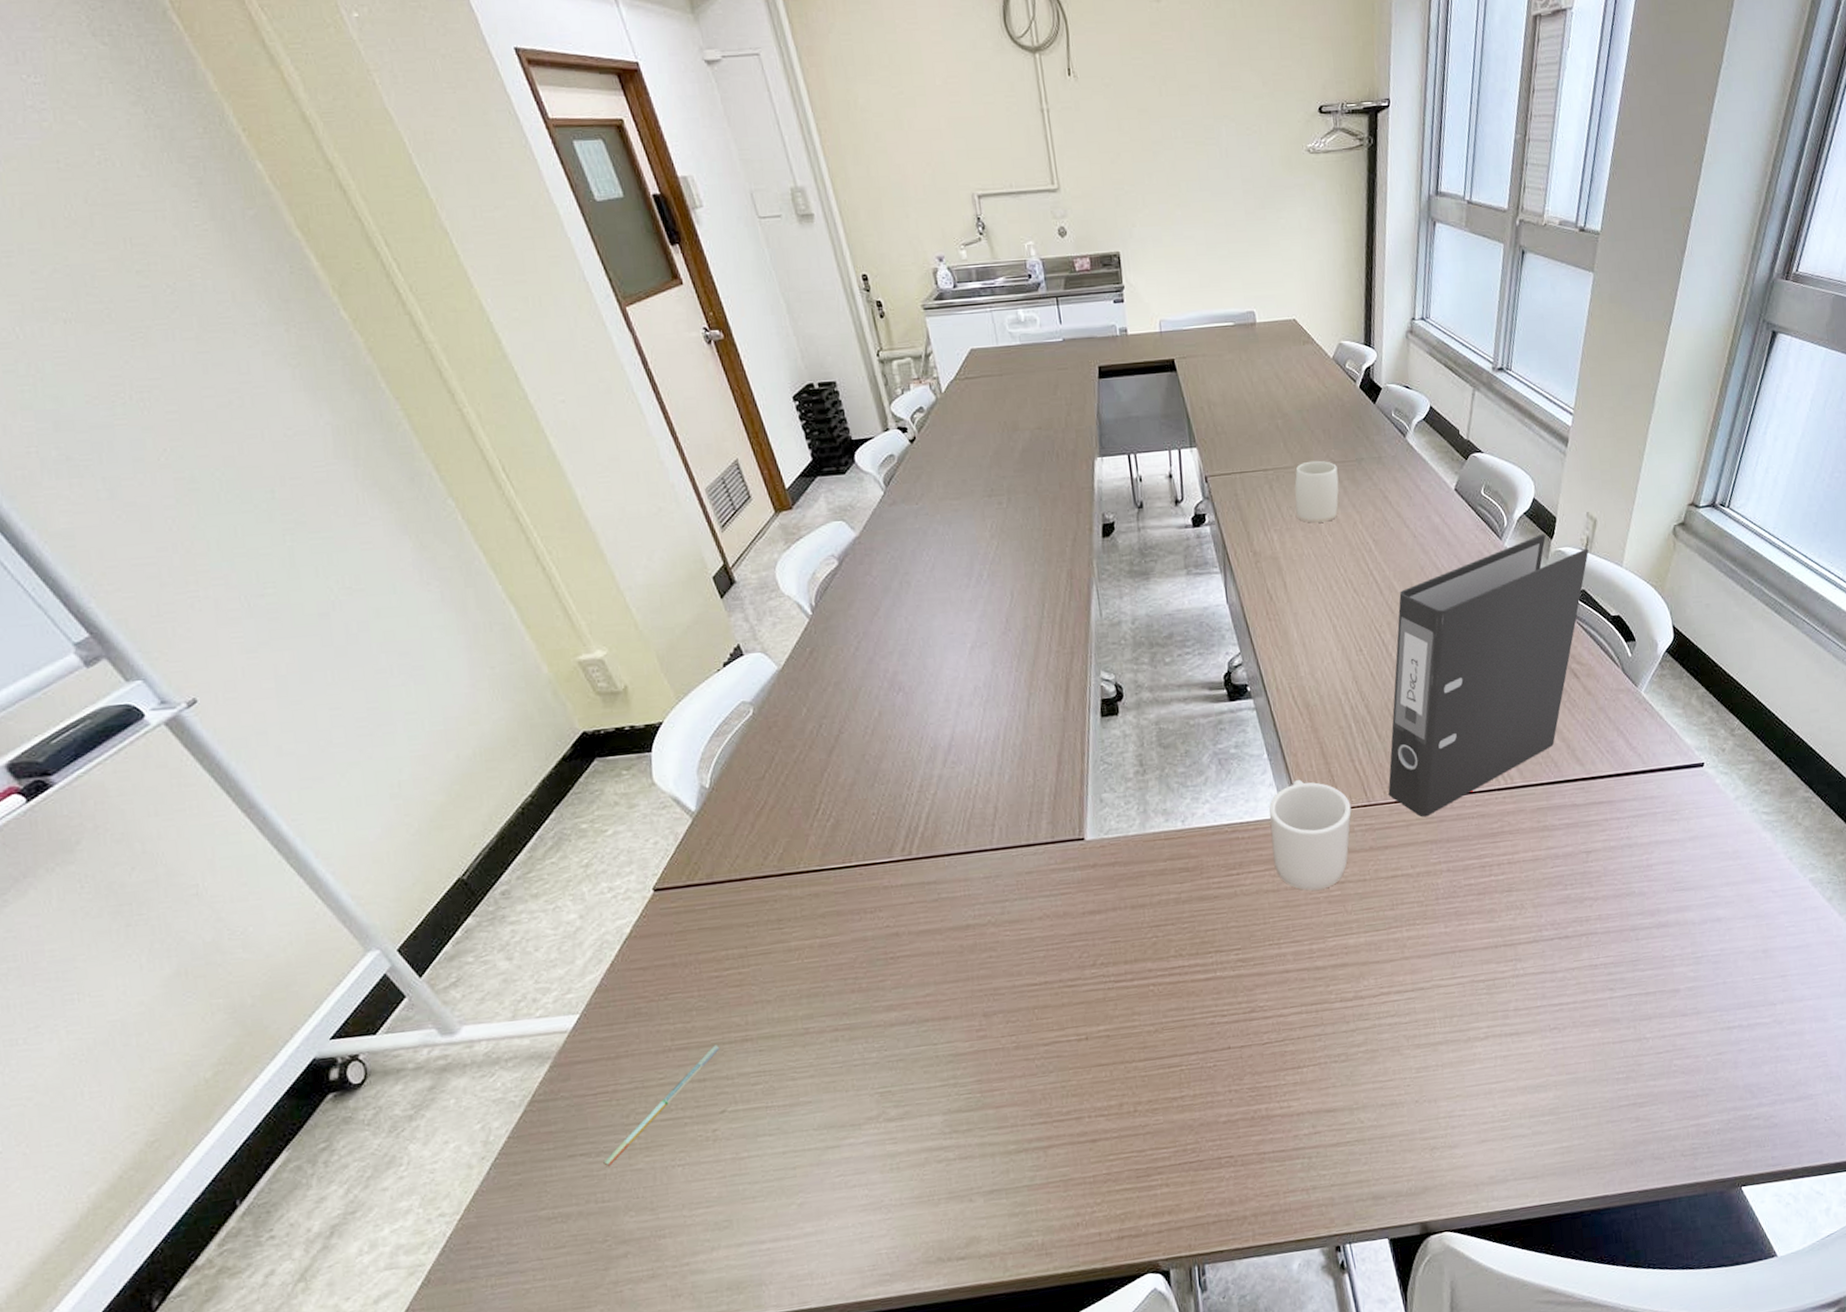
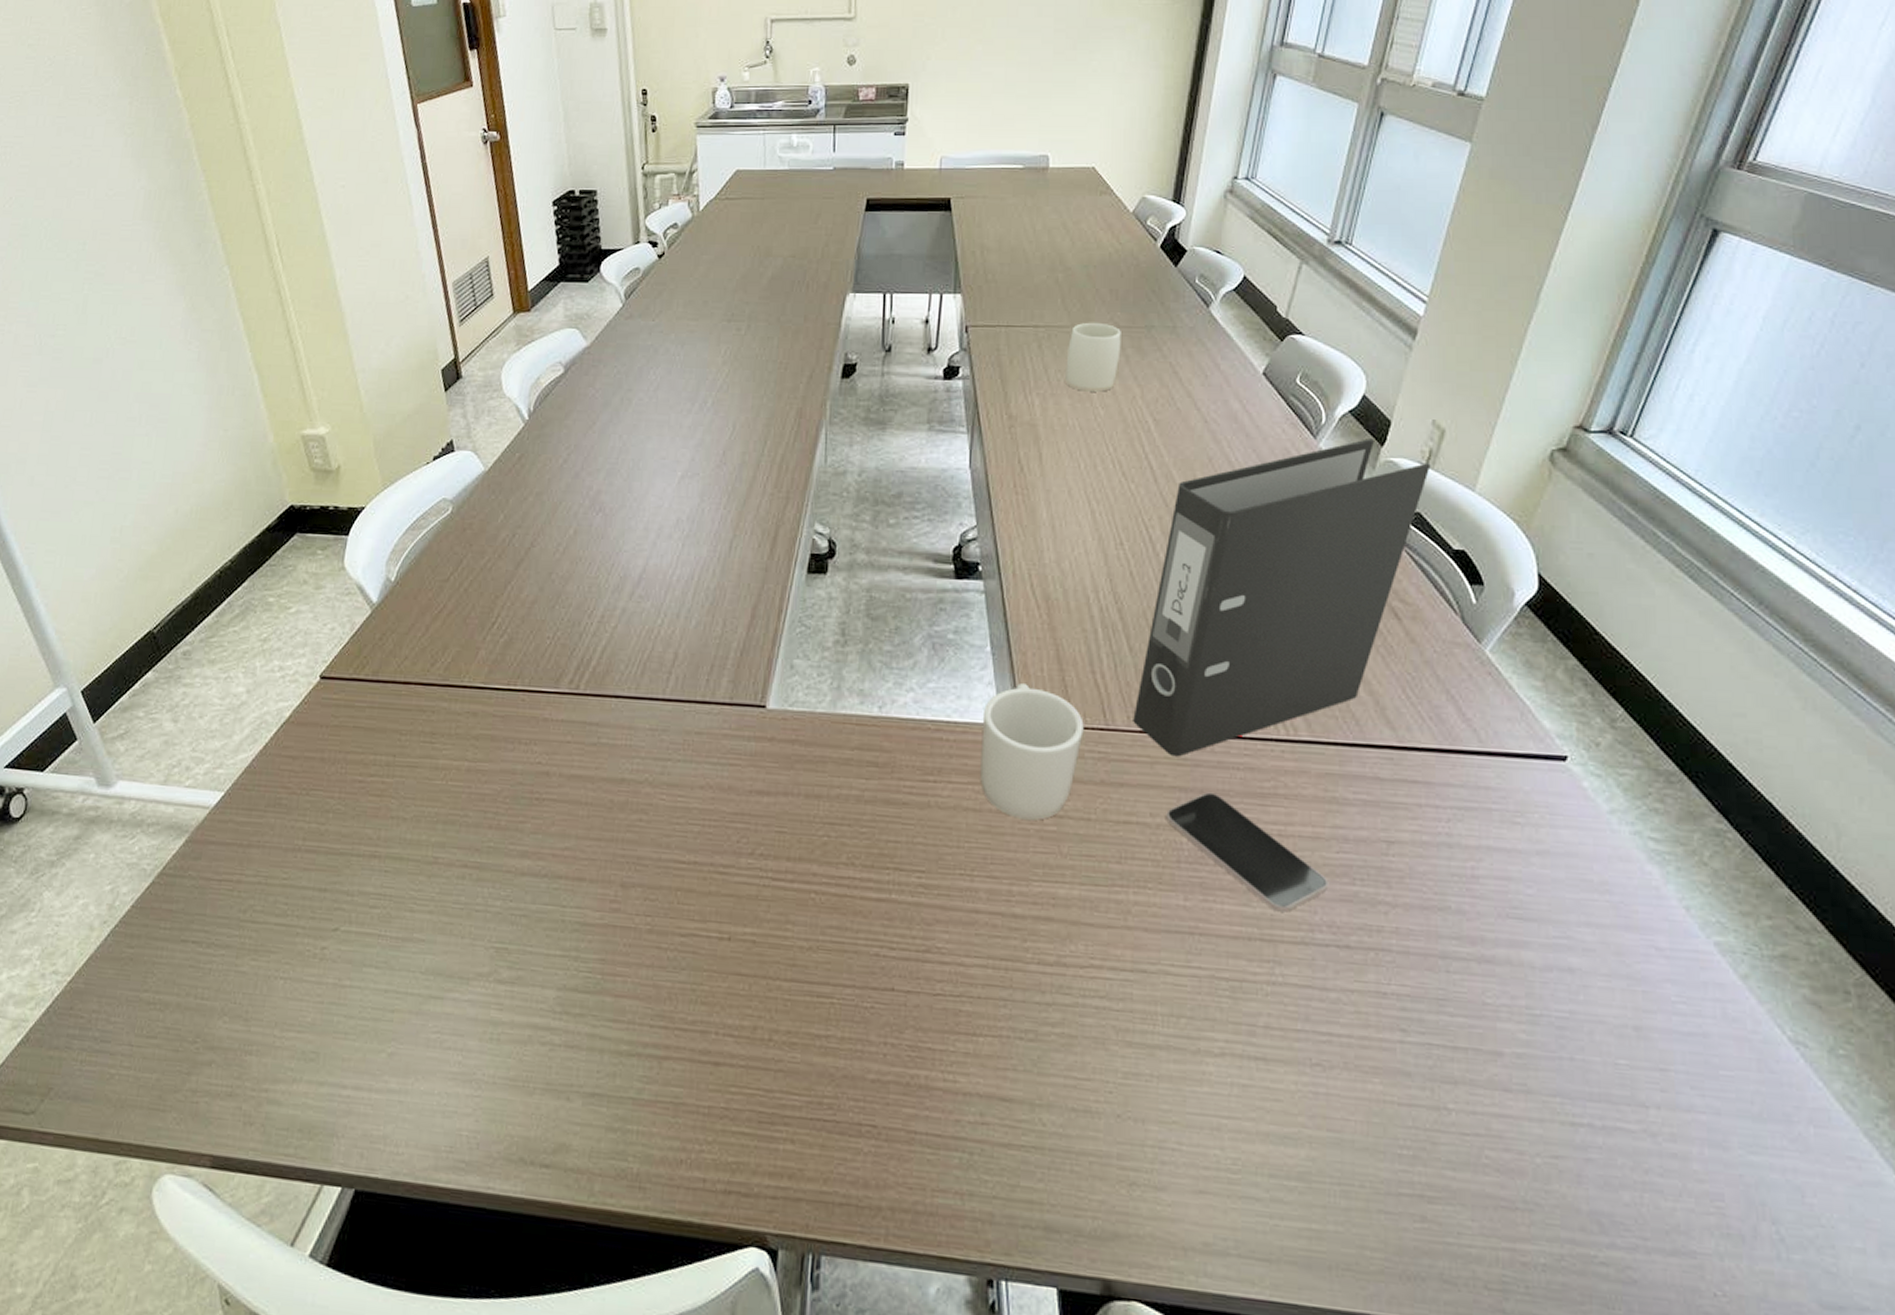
pen: present [603,1045,721,1168] -> none [211,854,348,963]
smartphone: none [1423,840,1549,922] -> present [1166,792,1329,912]

